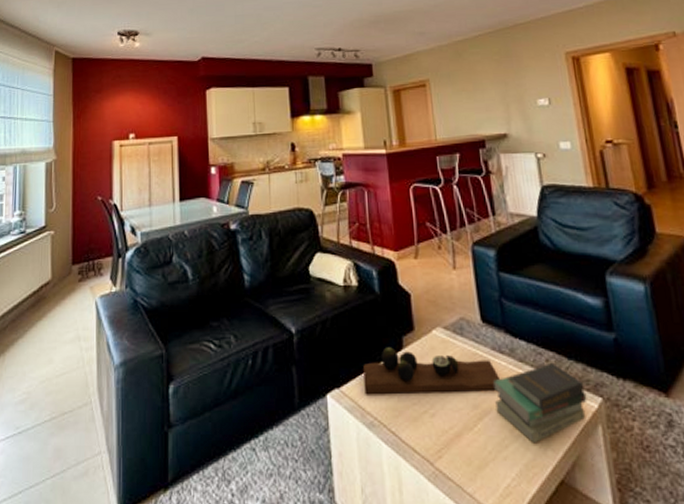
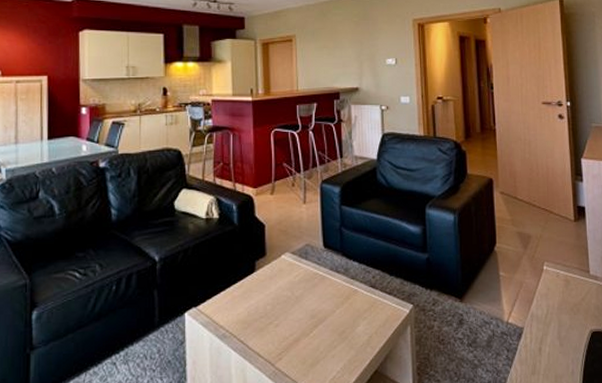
decorative tray: present [363,347,501,394] -> none [219,270,335,311]
books: present [494,362,587,443] -> none [328,278,401,343]

